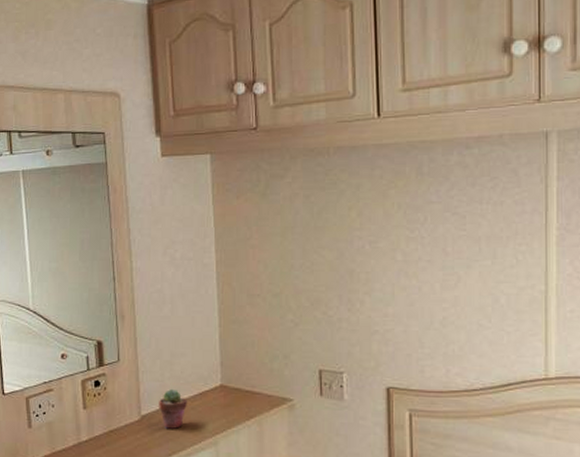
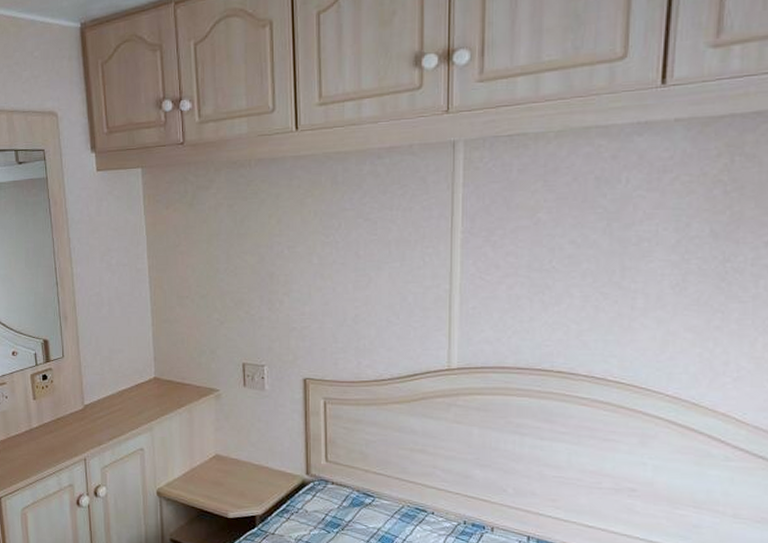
potted succulent: present [159,389,187,429] -> none [100,382,125,416]

